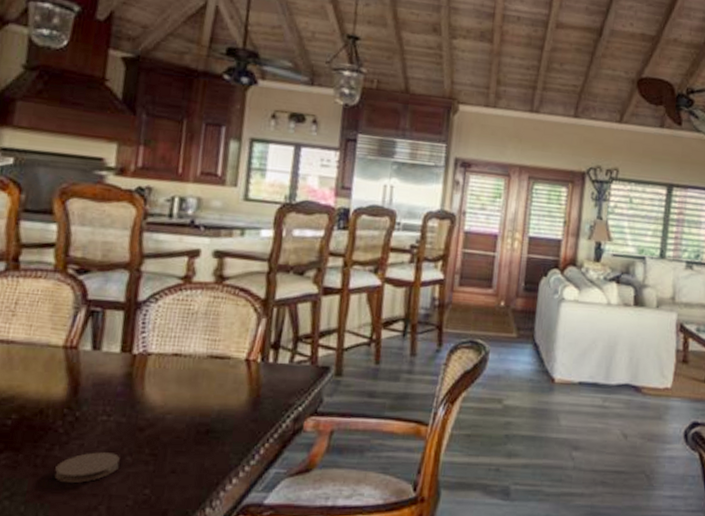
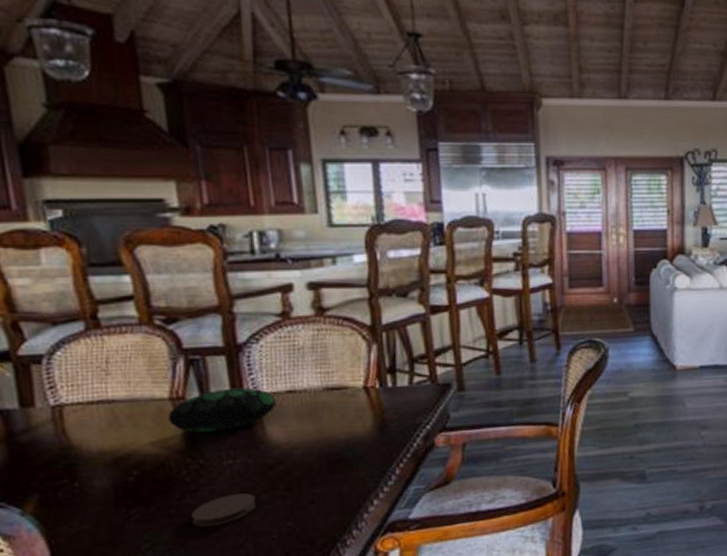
decorative egg: none [57,343,161,386] -> present [168,387,276,433]

